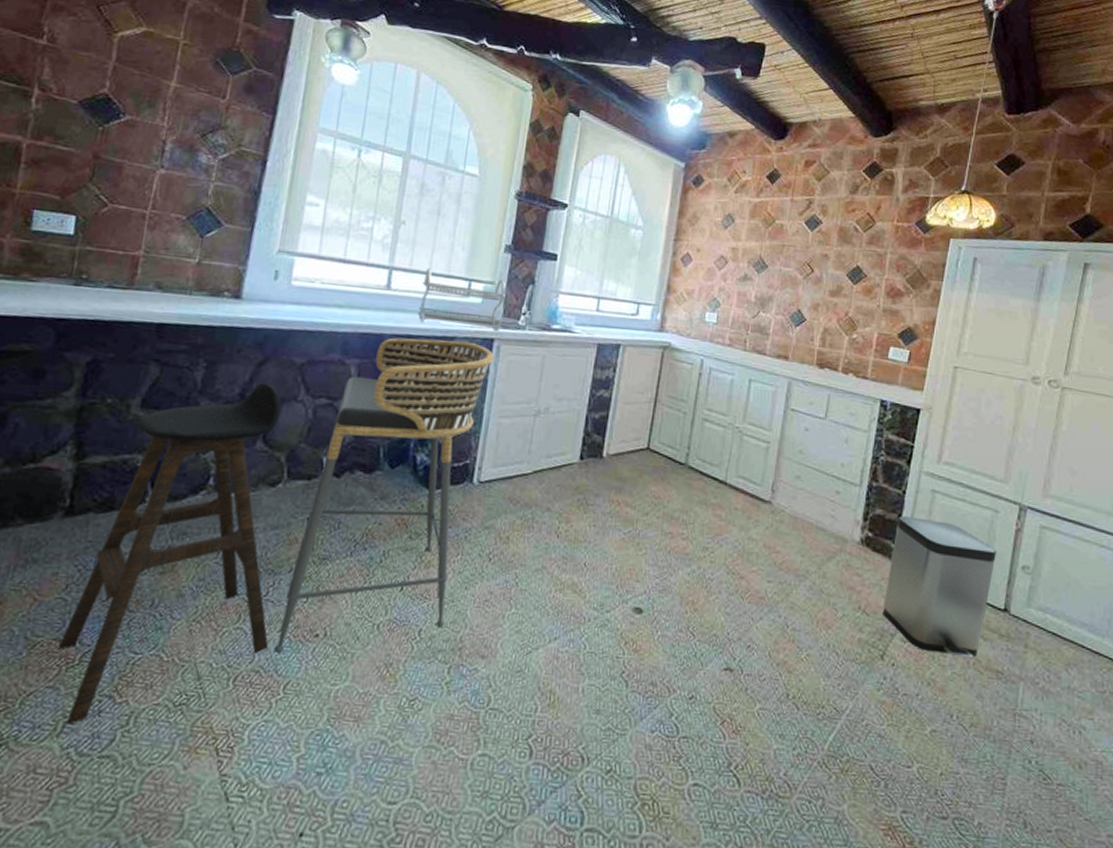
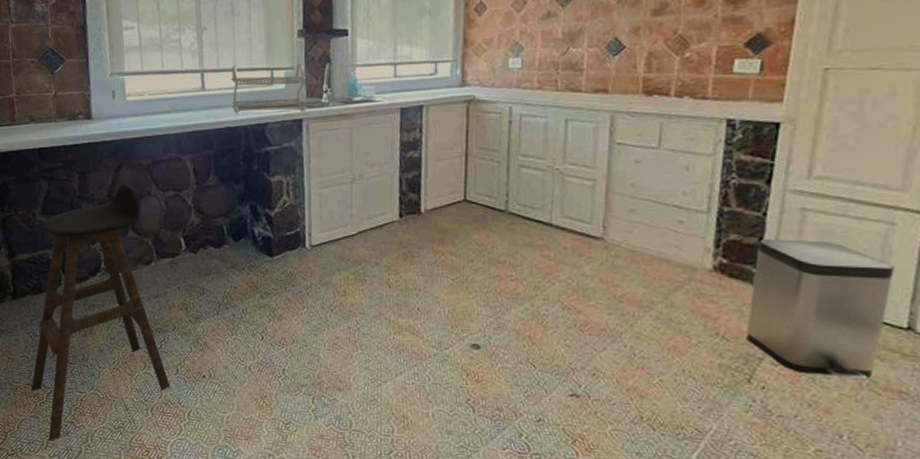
bar stool: present [273,337,495,653] -> none [174,125,306,390]

